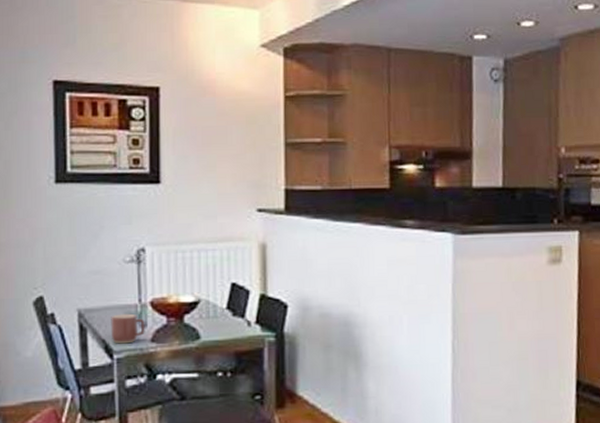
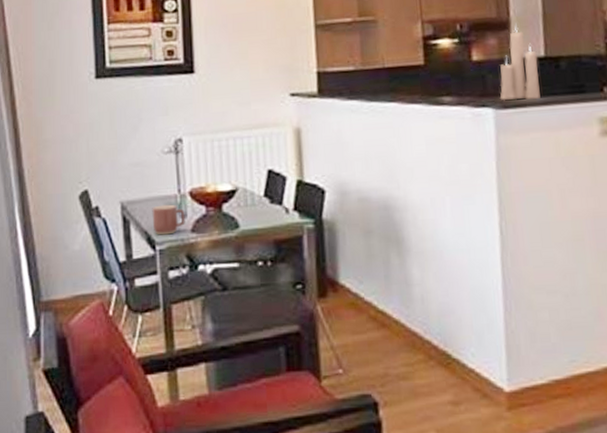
candle: none [459,155,496,227] -> present [499,24,540,101]

